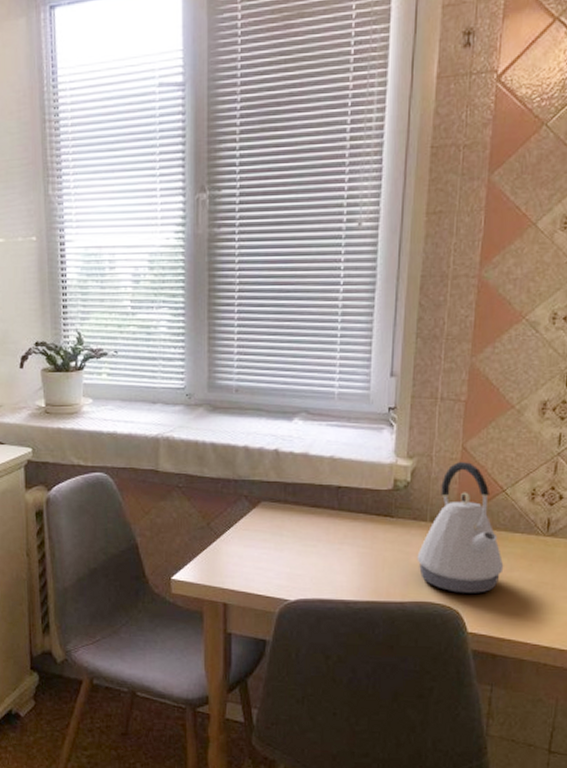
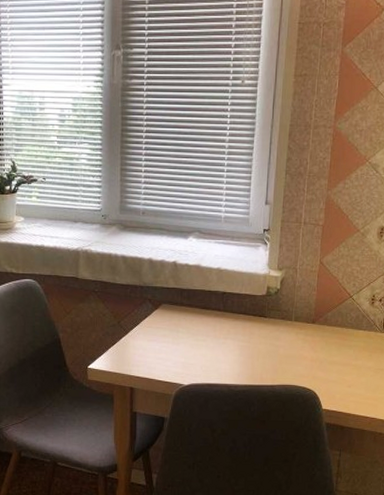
kettle: present [417,462,504,593] -> none [284,274,351,378]

